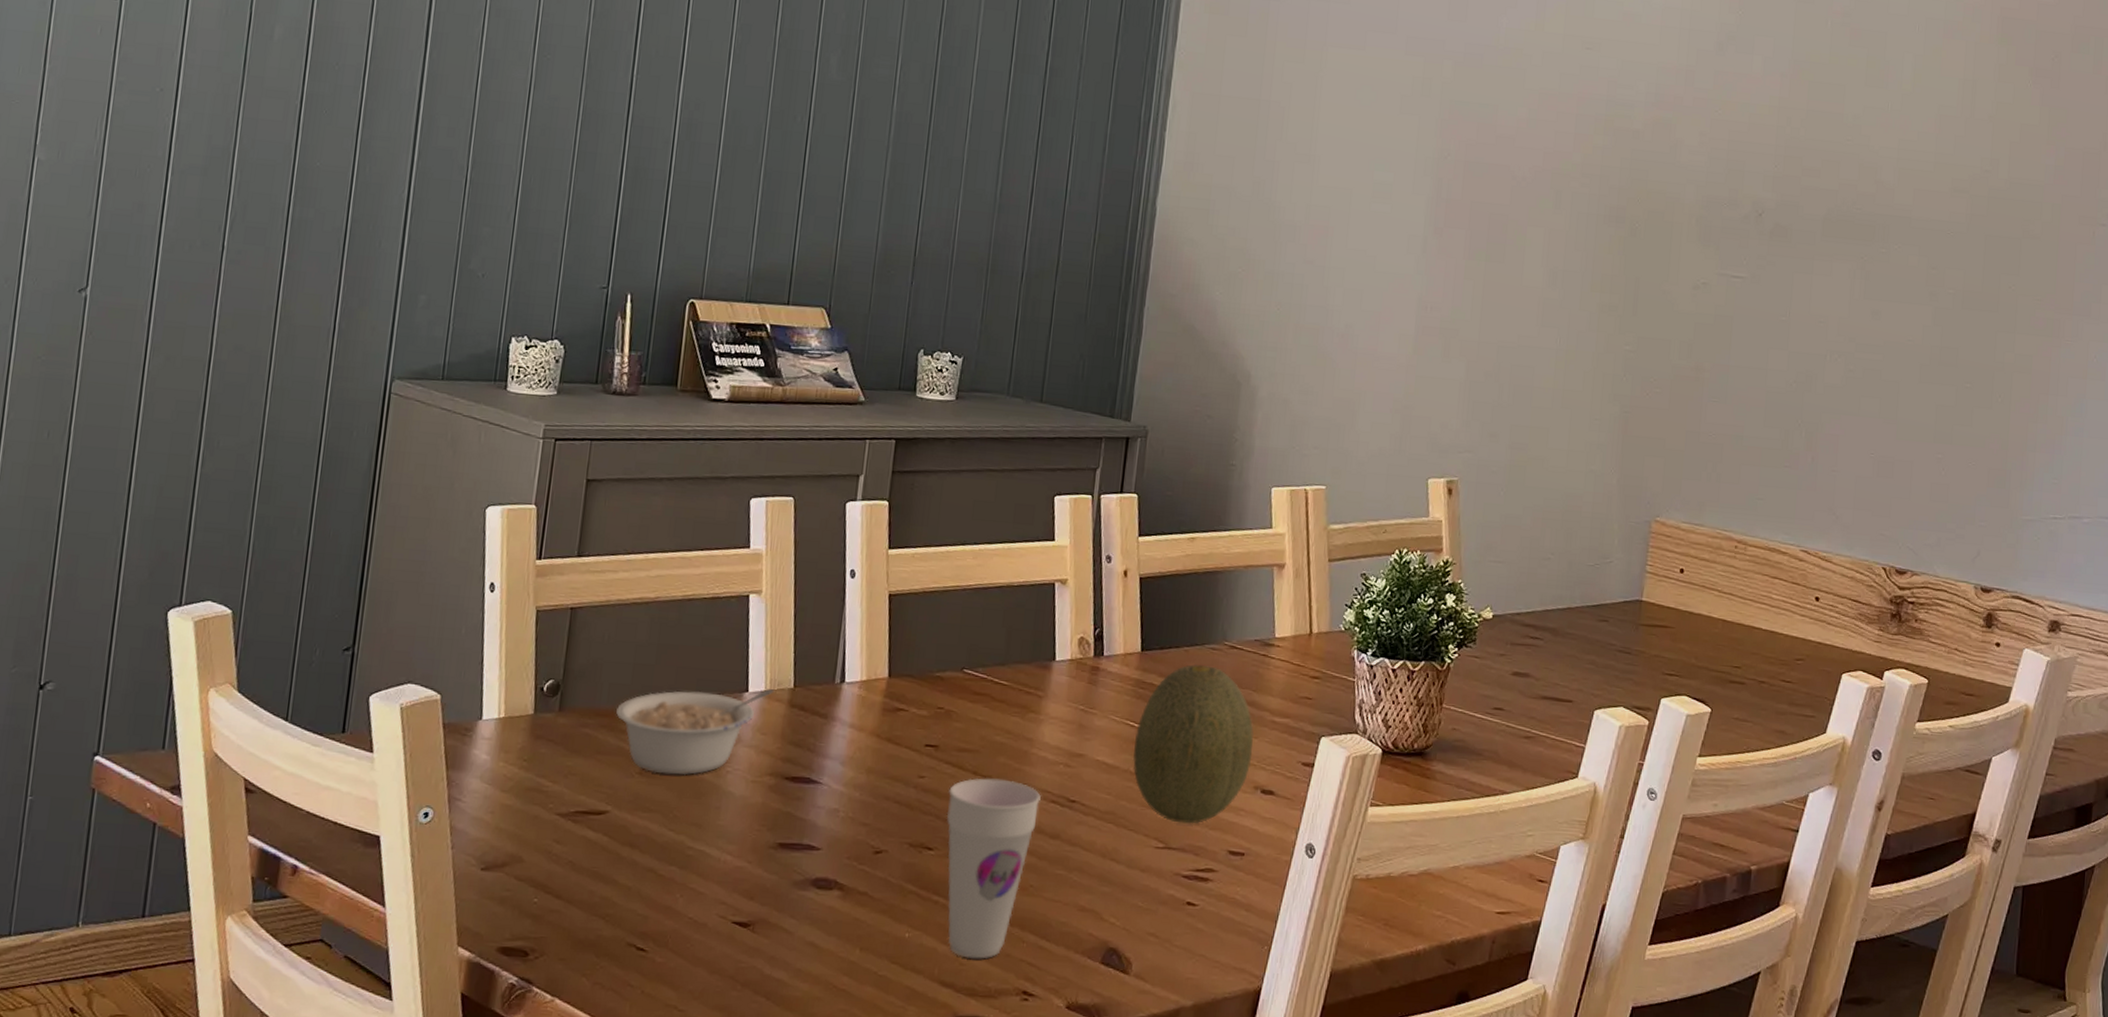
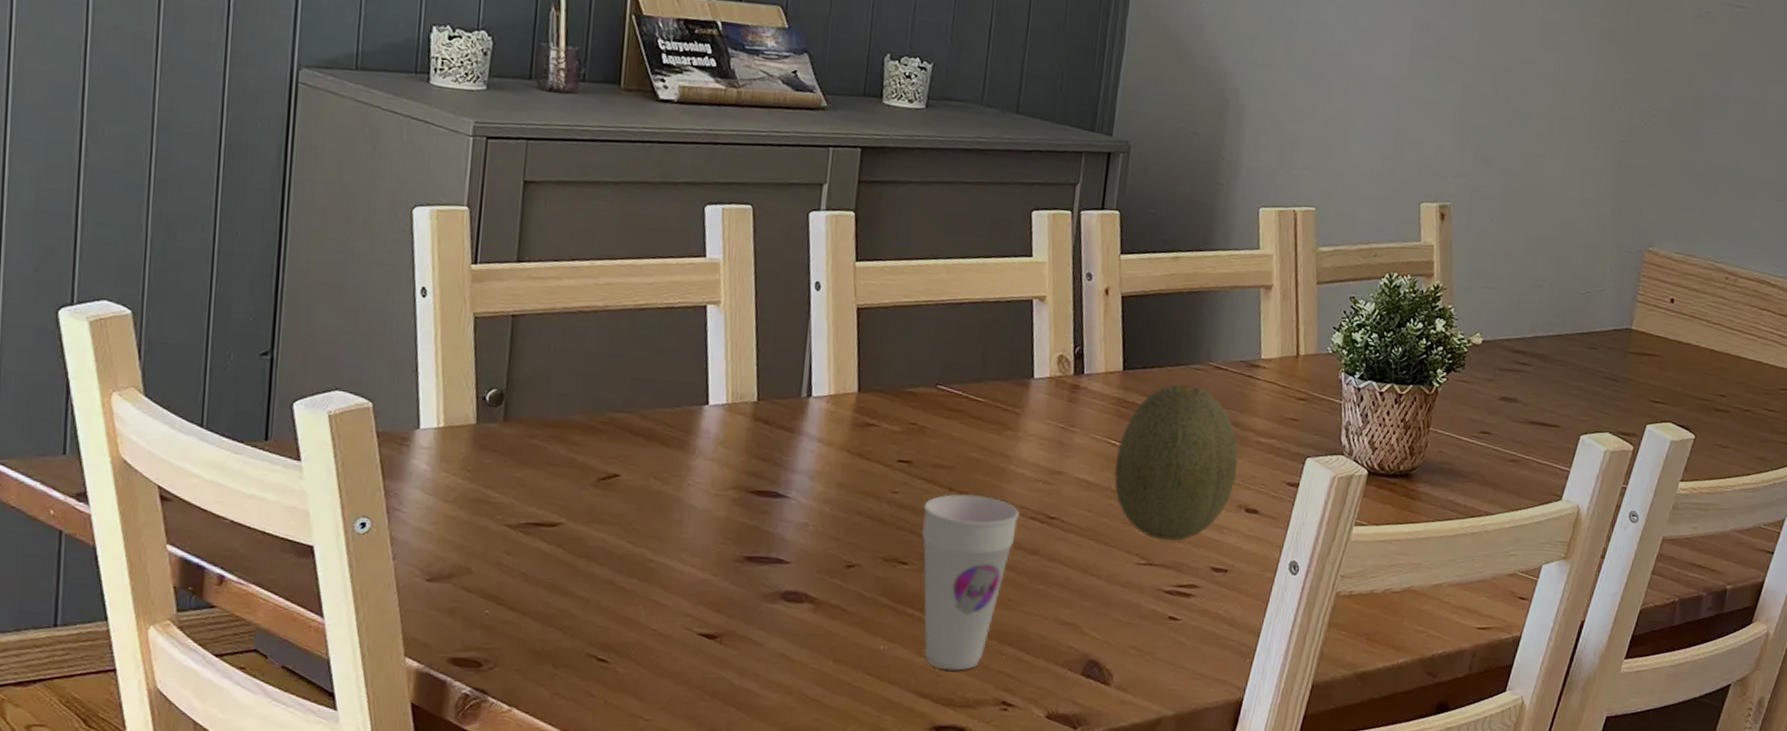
legume: present [616,689,774,776] -> none [566,402,736,488]

